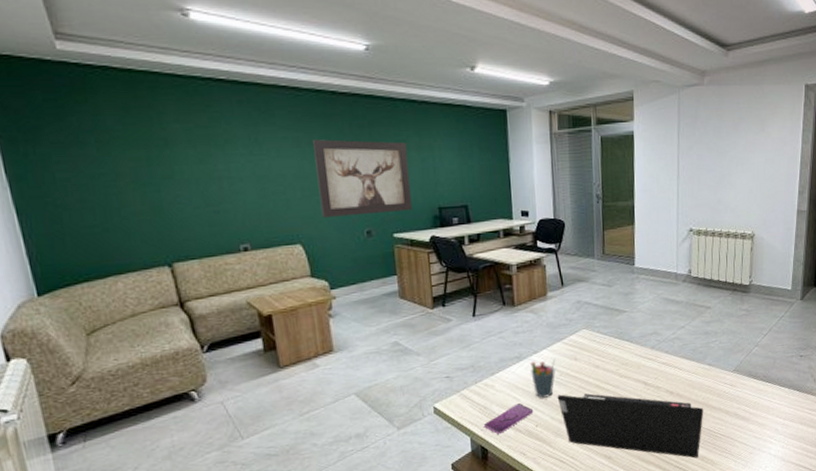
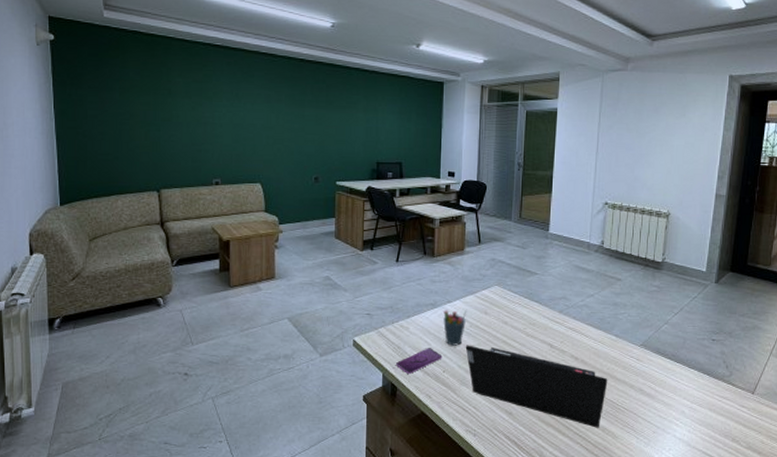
wall art: present [313,139,413,218] -> none [280,98,356,163]

